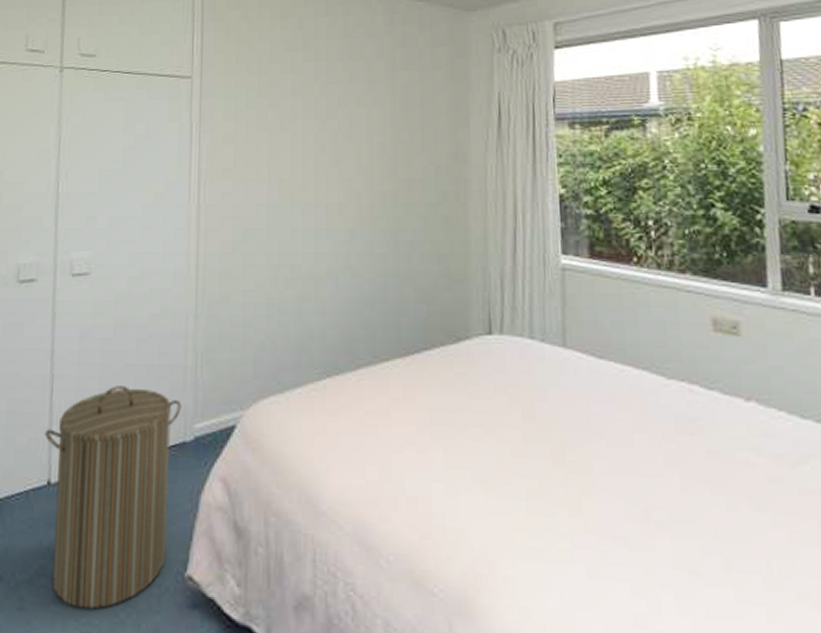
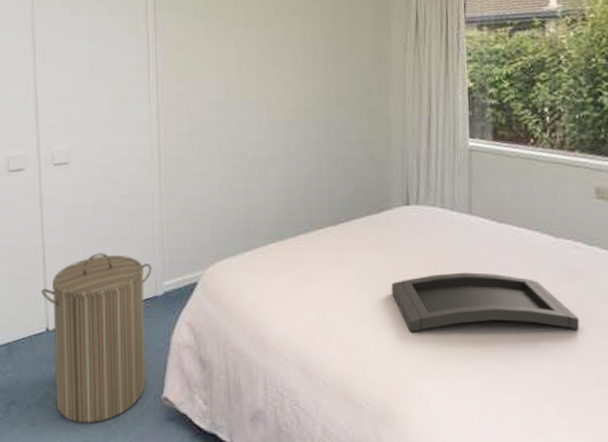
tray: none [471,420,701,498] -> present [392,272,580,332]

